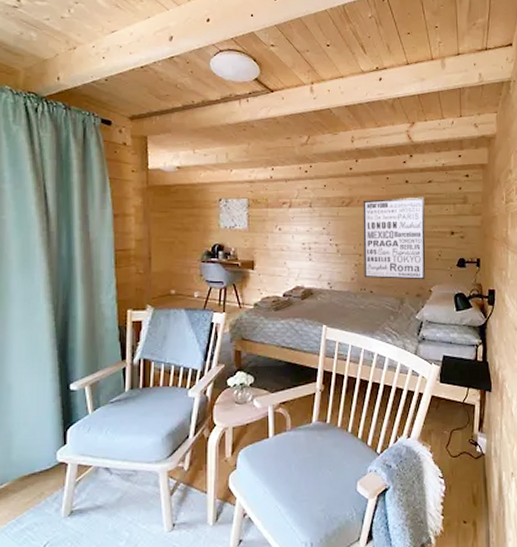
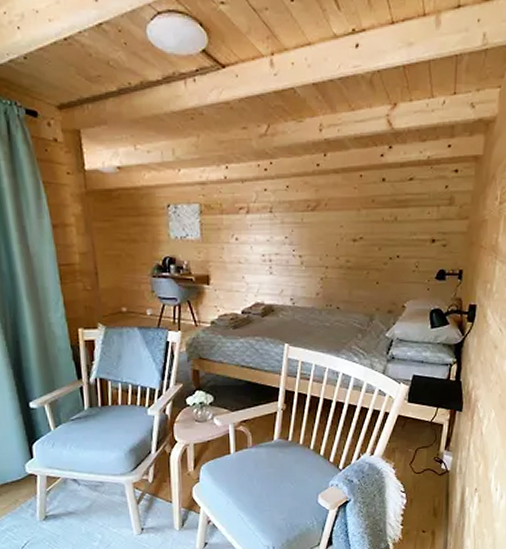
wall art: present [363,197,426,280] -> none [330,198,403,295]

